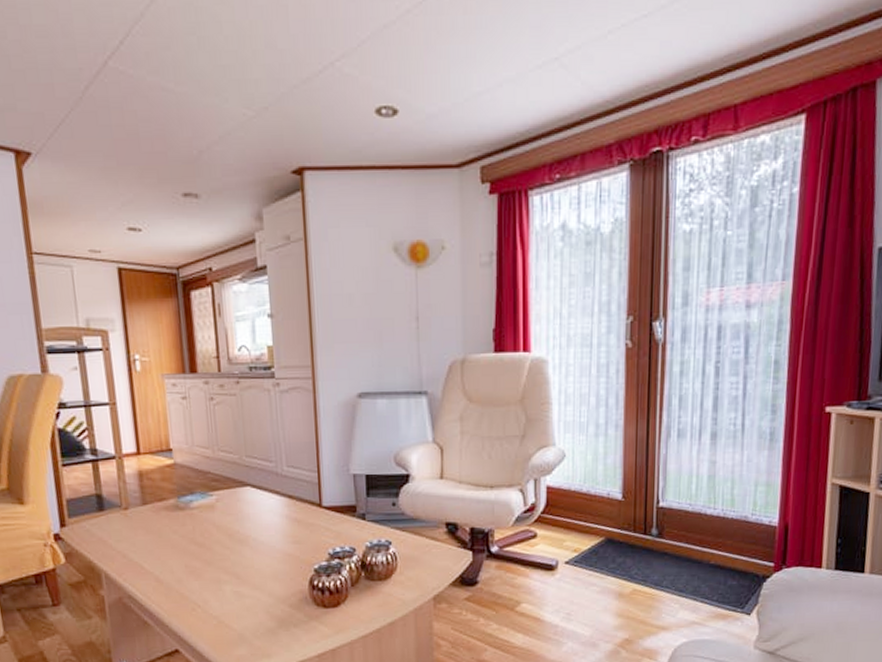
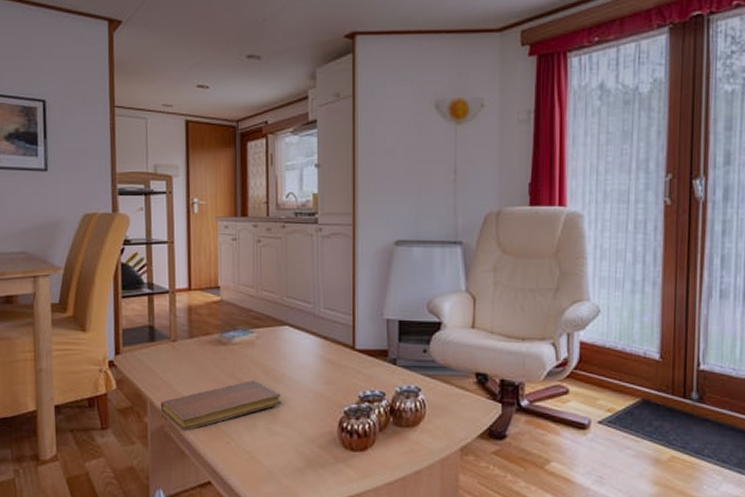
notebook: none [116,543,248,601] -> present [160,379,282,431]

